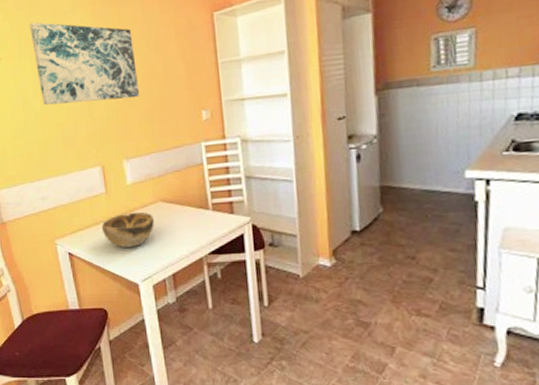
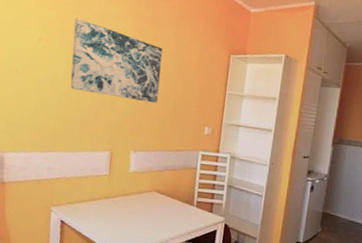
decorative bowl: present [101,211,154,247] -> none [97,195,146,225]

